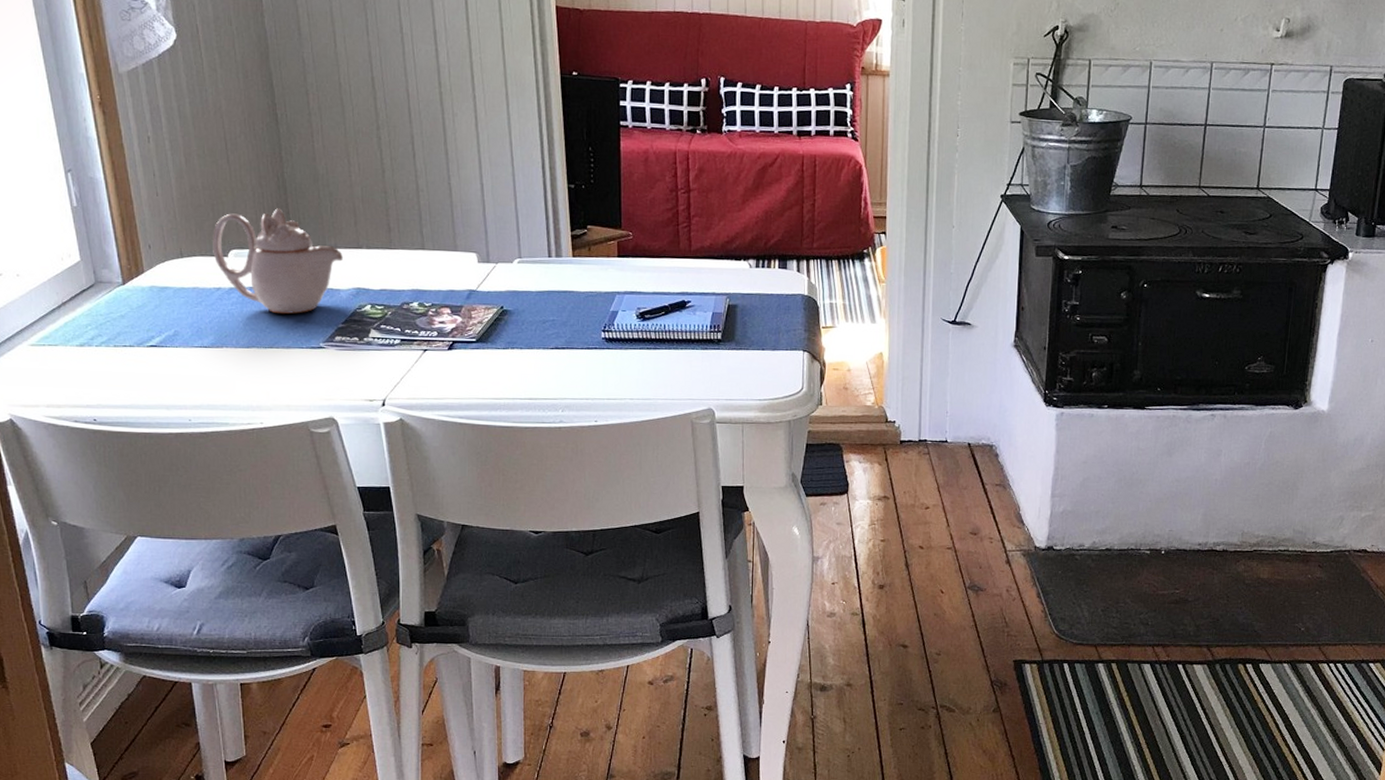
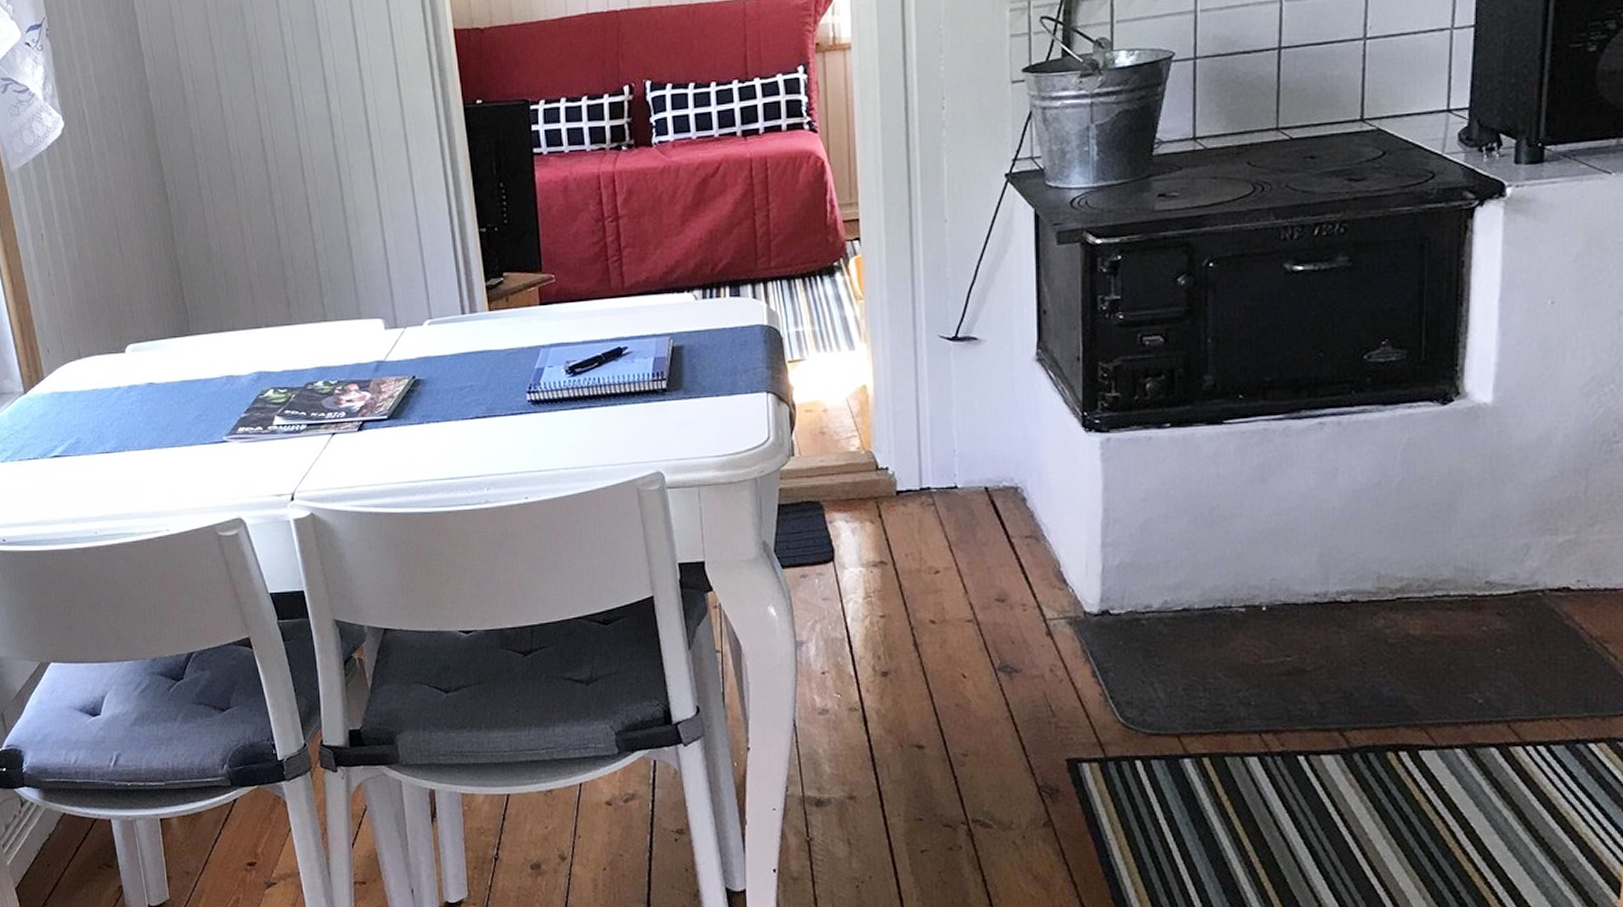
teapot: present [213,208,343,314] -> none [109,294,242,409]

